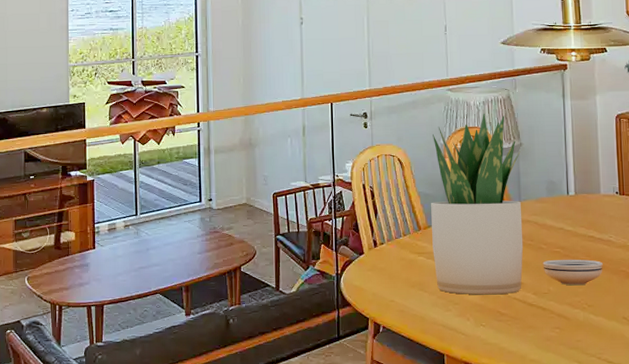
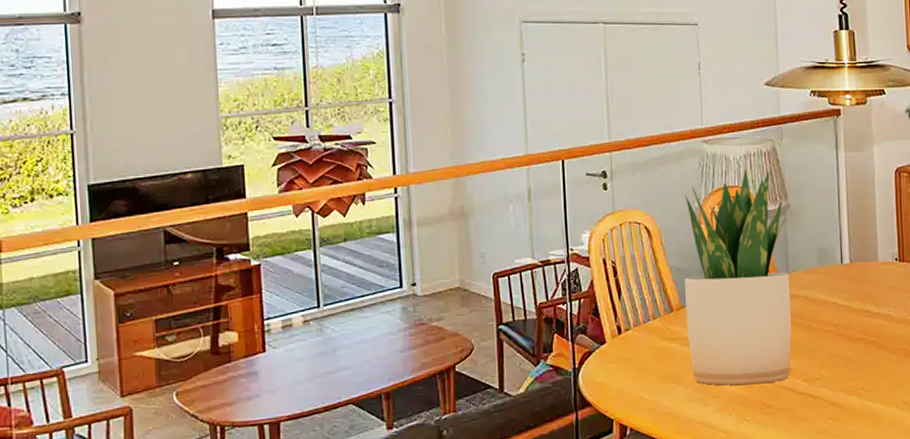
bowl: present [542,259,603,286] -> none [814,338,881,369]

